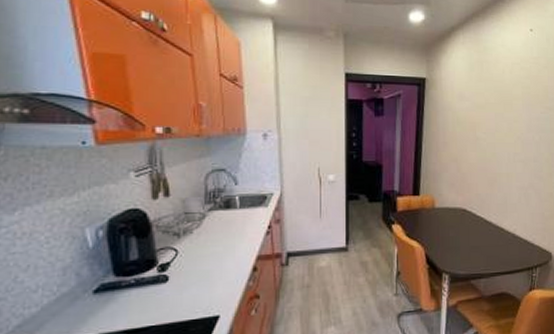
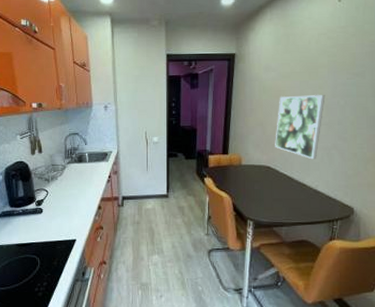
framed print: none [470,129,521,200] -> present [275,95,326,160]

